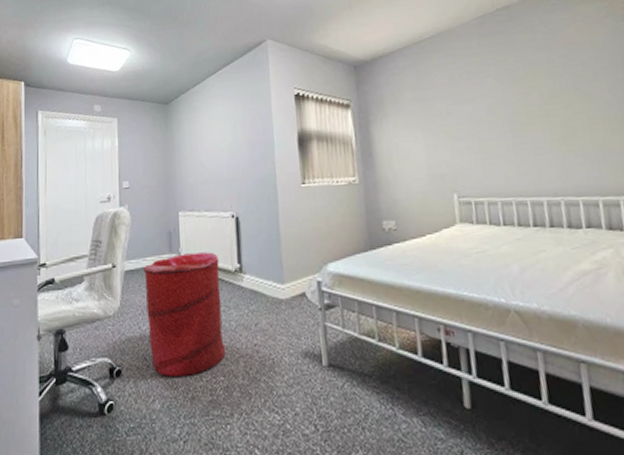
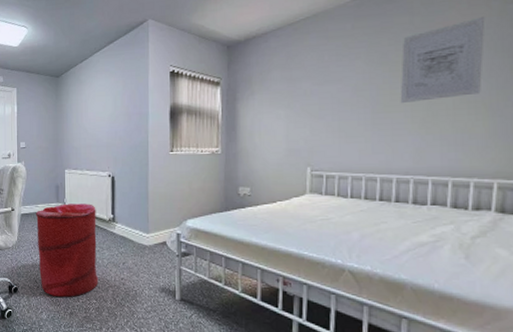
wall art: none [528,33,612,121] -> present [400,16,486,104]

